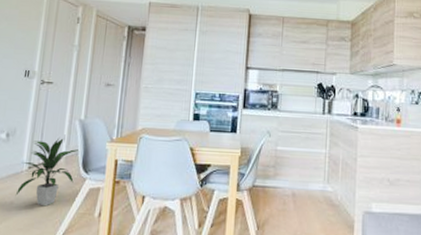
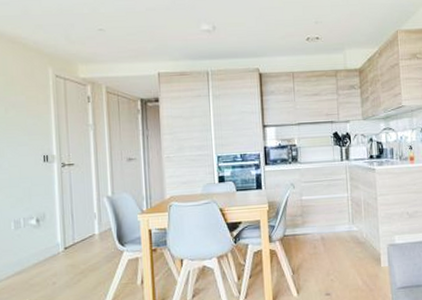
indoor plant: present [15,138,80,207] -> none [56,216,112,283]

